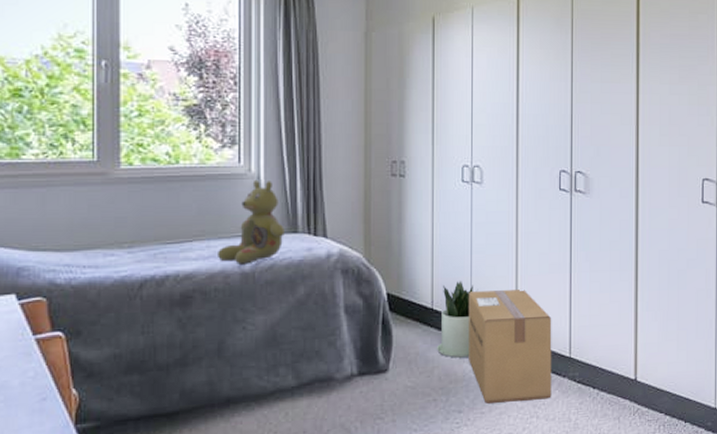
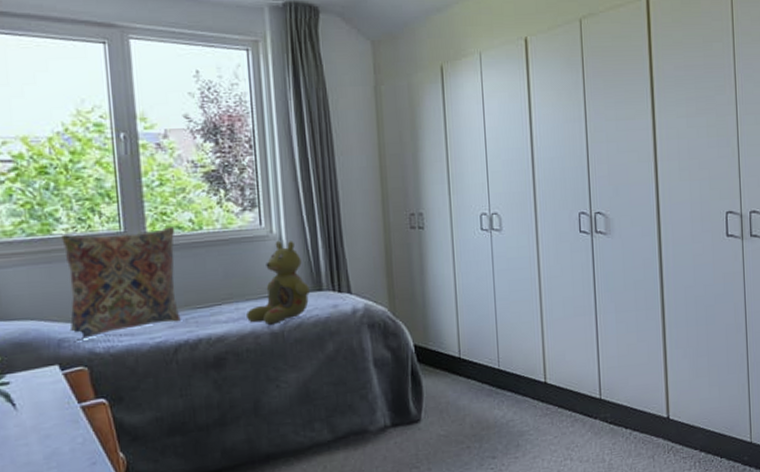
pillow: none [30,159,151,272] -> present [61,227,181,343]
planter: present [436,281,479,358] -> none [466,329,505,405]
box: present [469,289,552,404] -> none [495,334,584,448]

